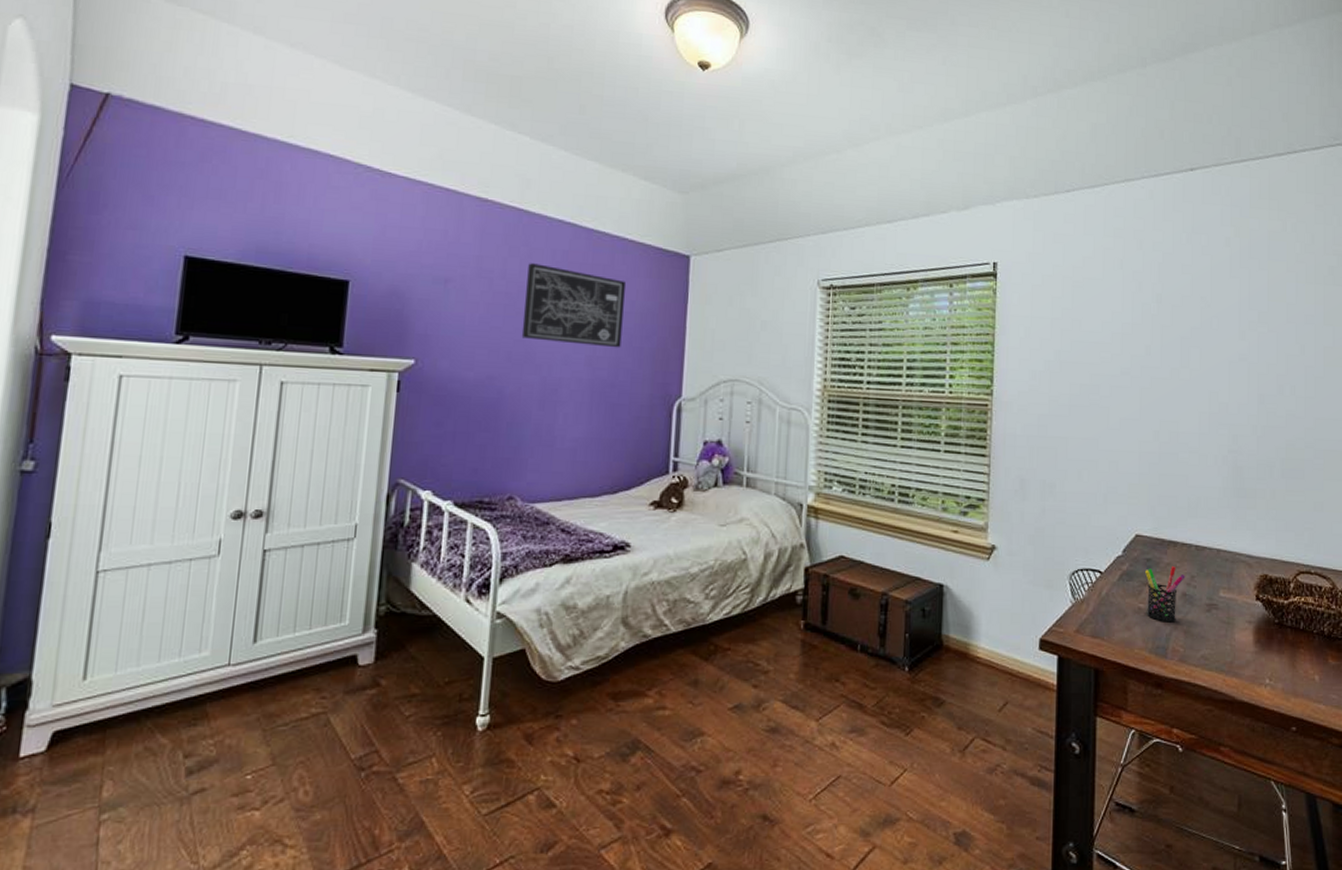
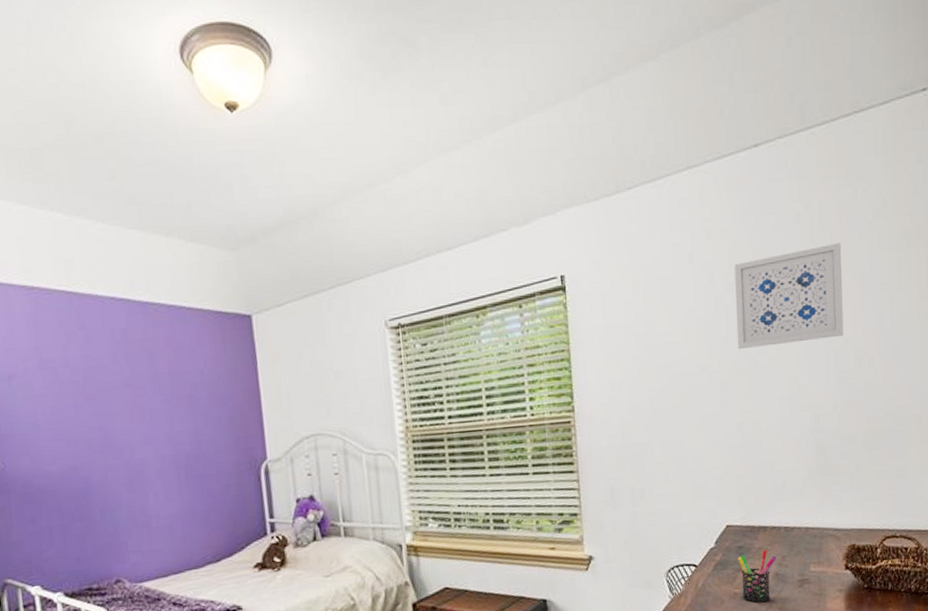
wall art: present [521,263,625,348] -> none [89,346,198,424]
wall art: none [1160,270,1269,361] -> present [734,243,844,350]

